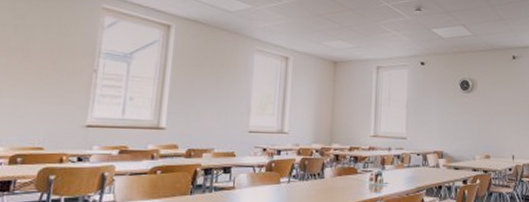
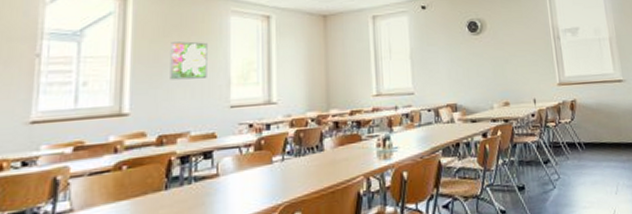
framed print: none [200,71,234,105] -> present [170,41,208,80]

